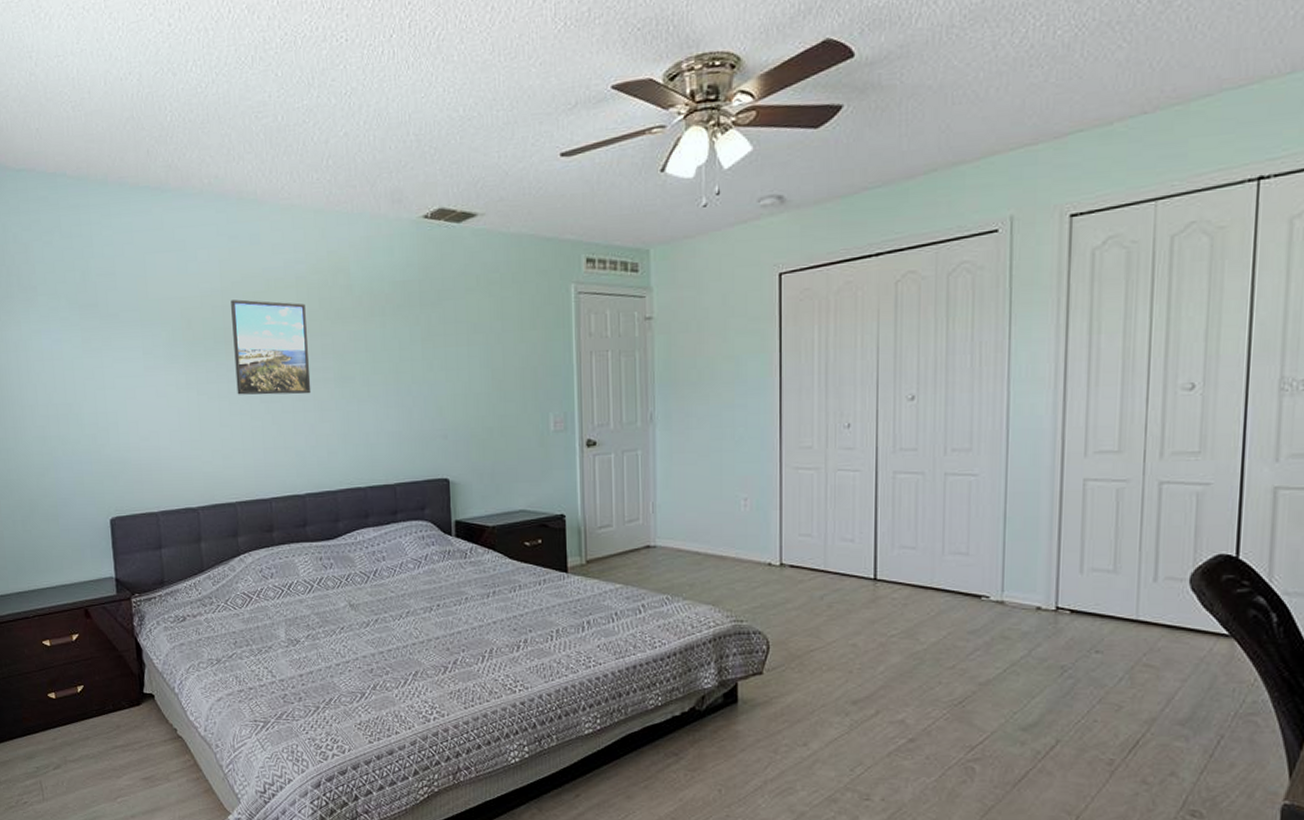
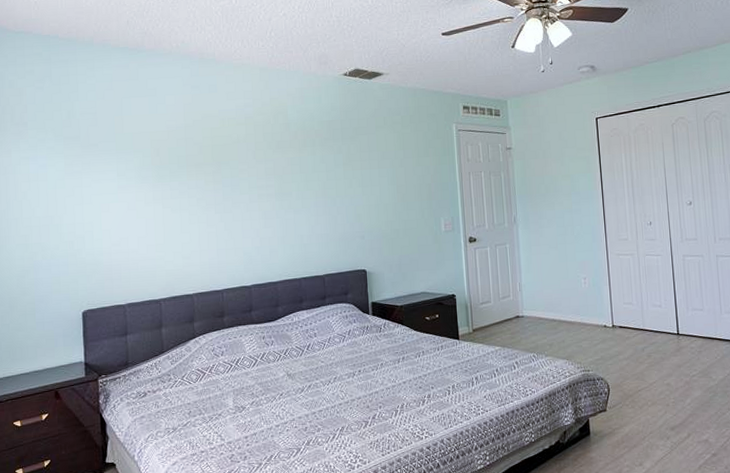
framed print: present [231,299,311,395] -> none [192,133,257,208]

